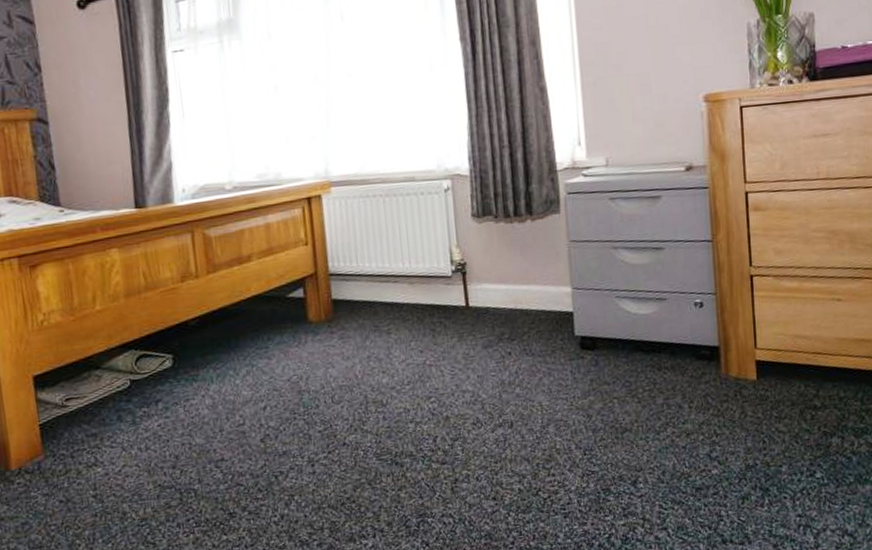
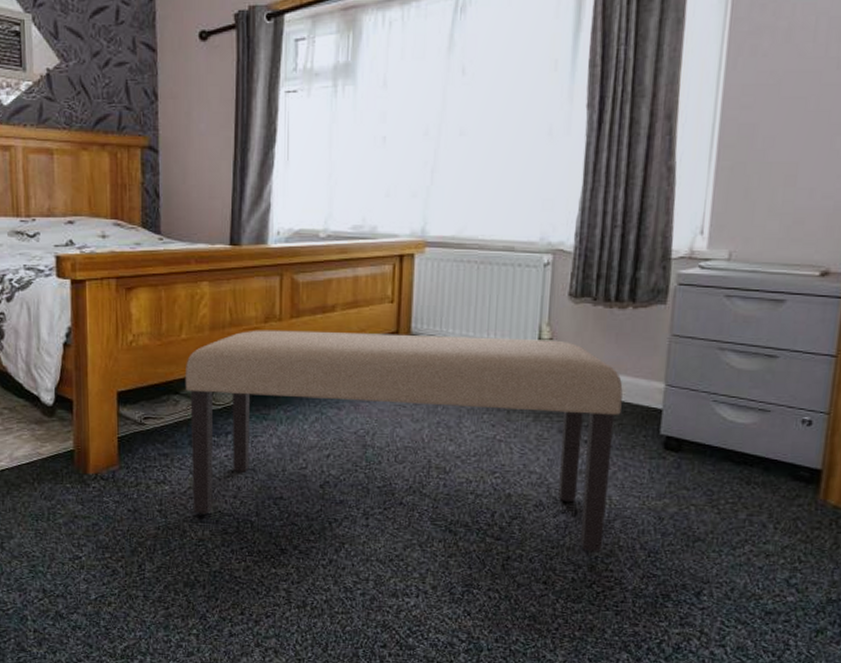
bench: none [104,260,542,493] -> present [184,330,623,553]

